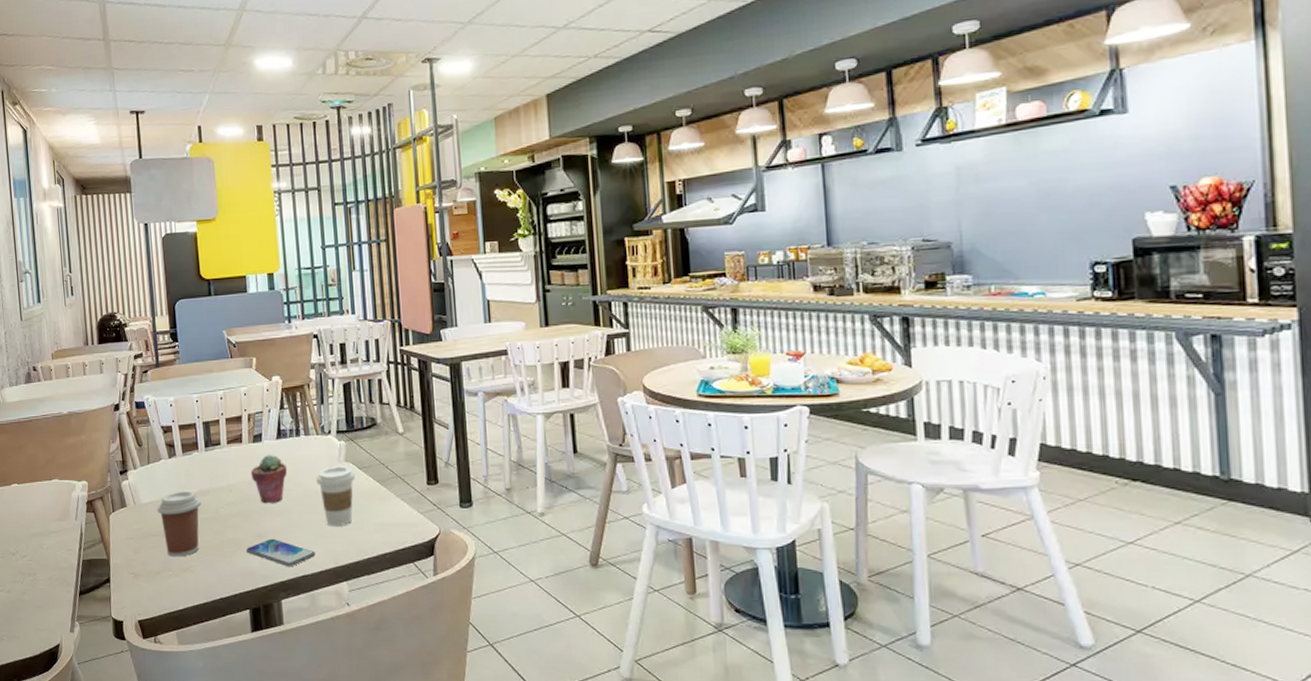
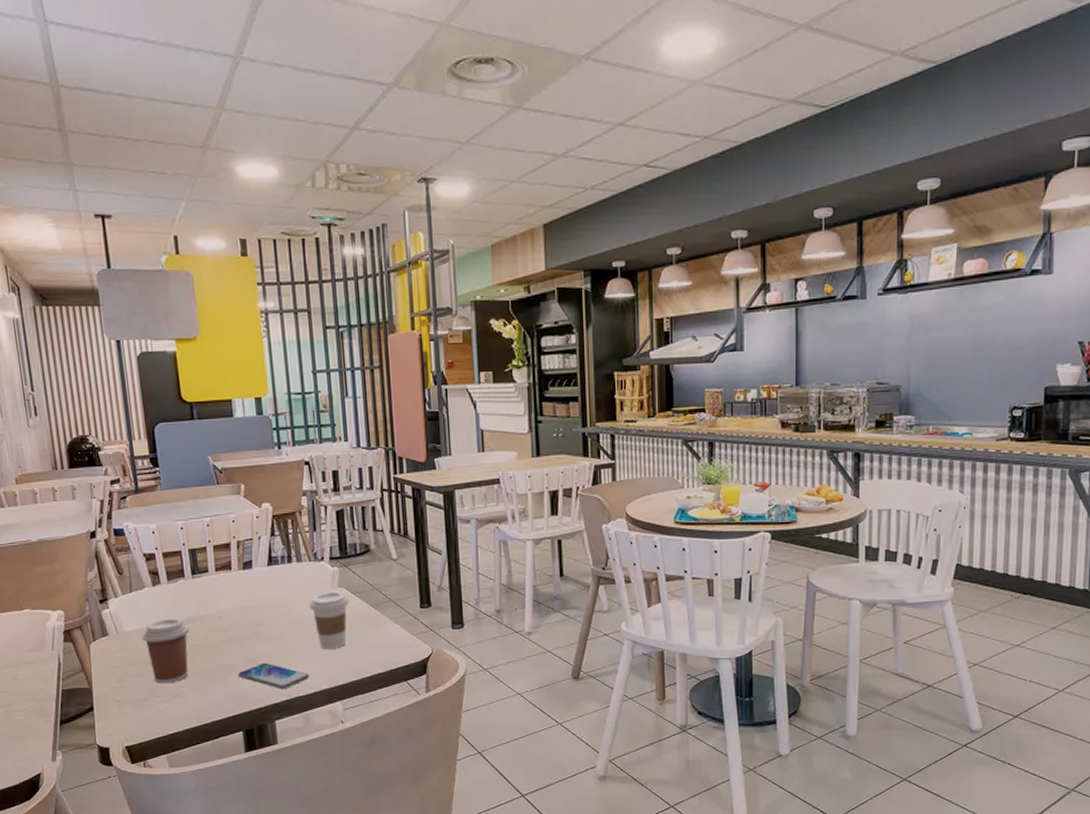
potted succulent: present [250,454,288,504] -> none [241,580,280,630]

